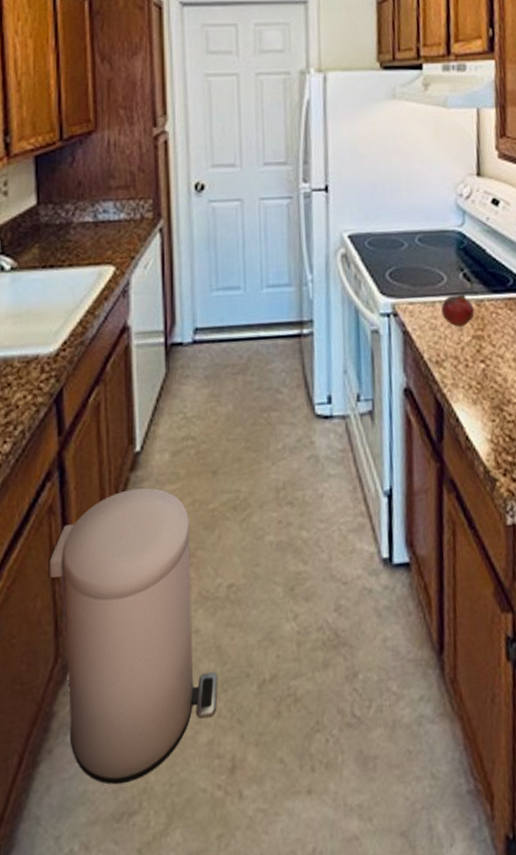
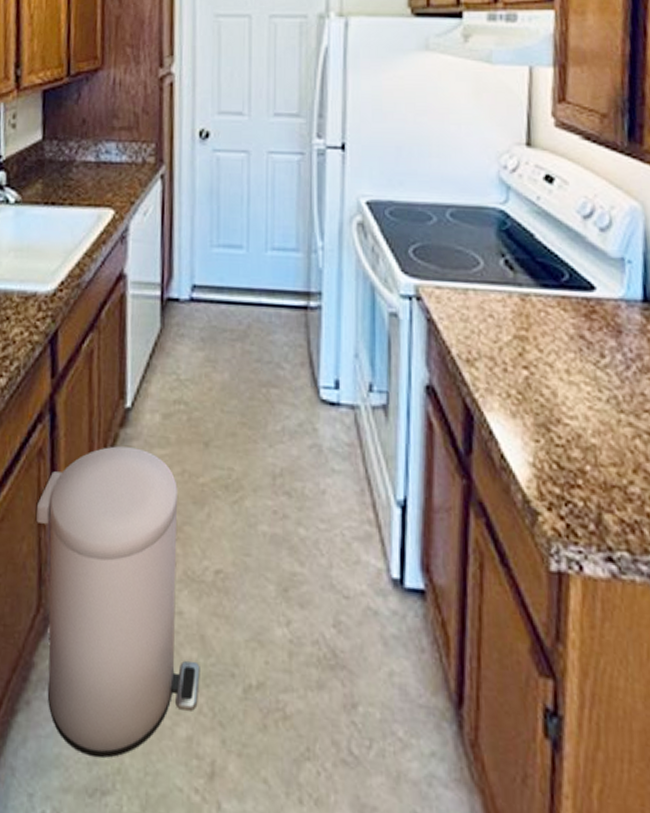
fruit: present [441,293,474,327] -> none [476,283,517,323]

